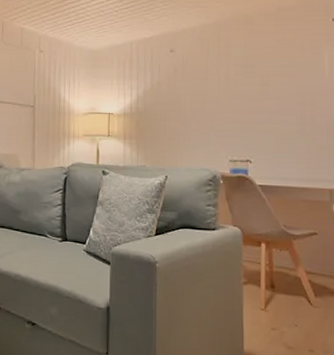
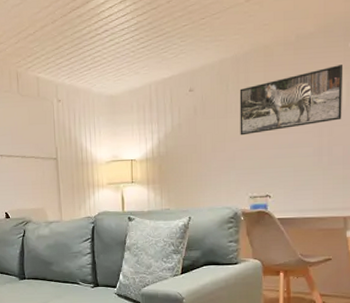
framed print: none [220,38,325,98] -> present [239,65,344,136]

